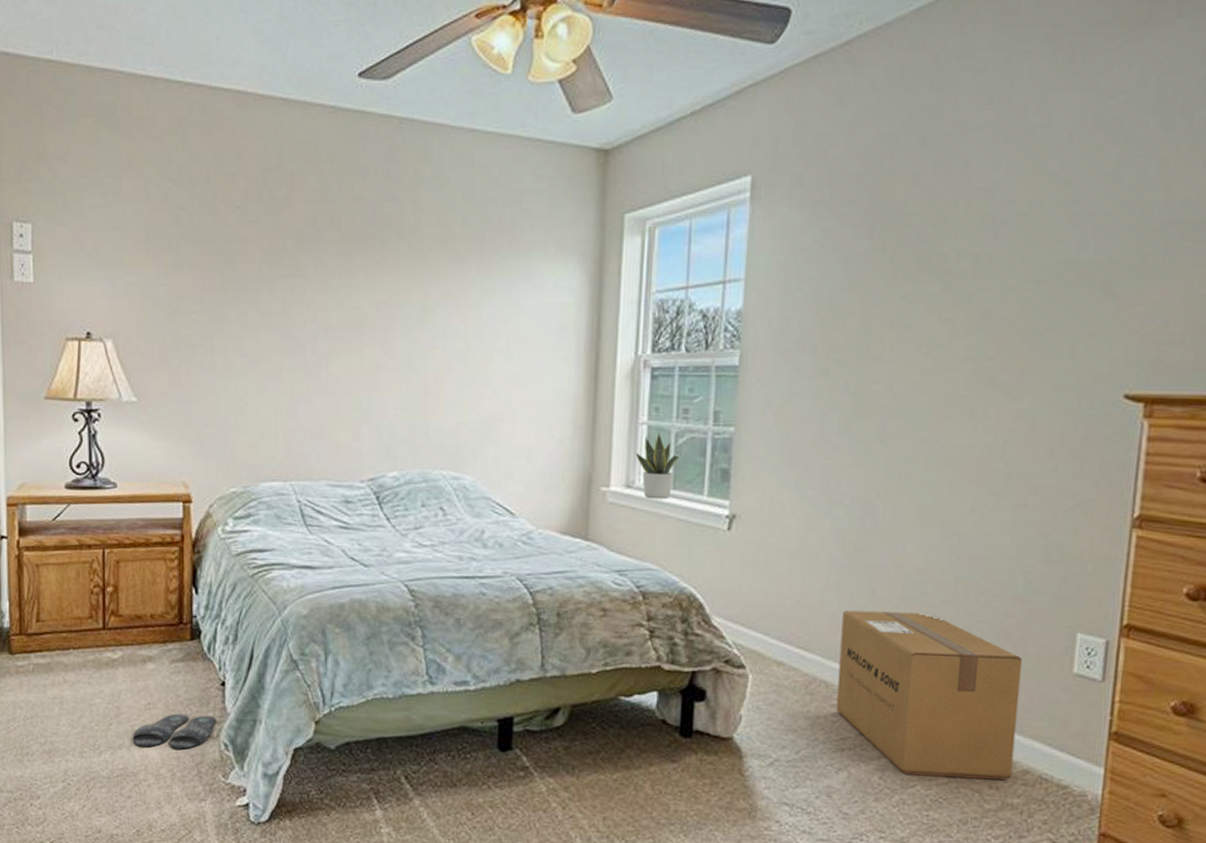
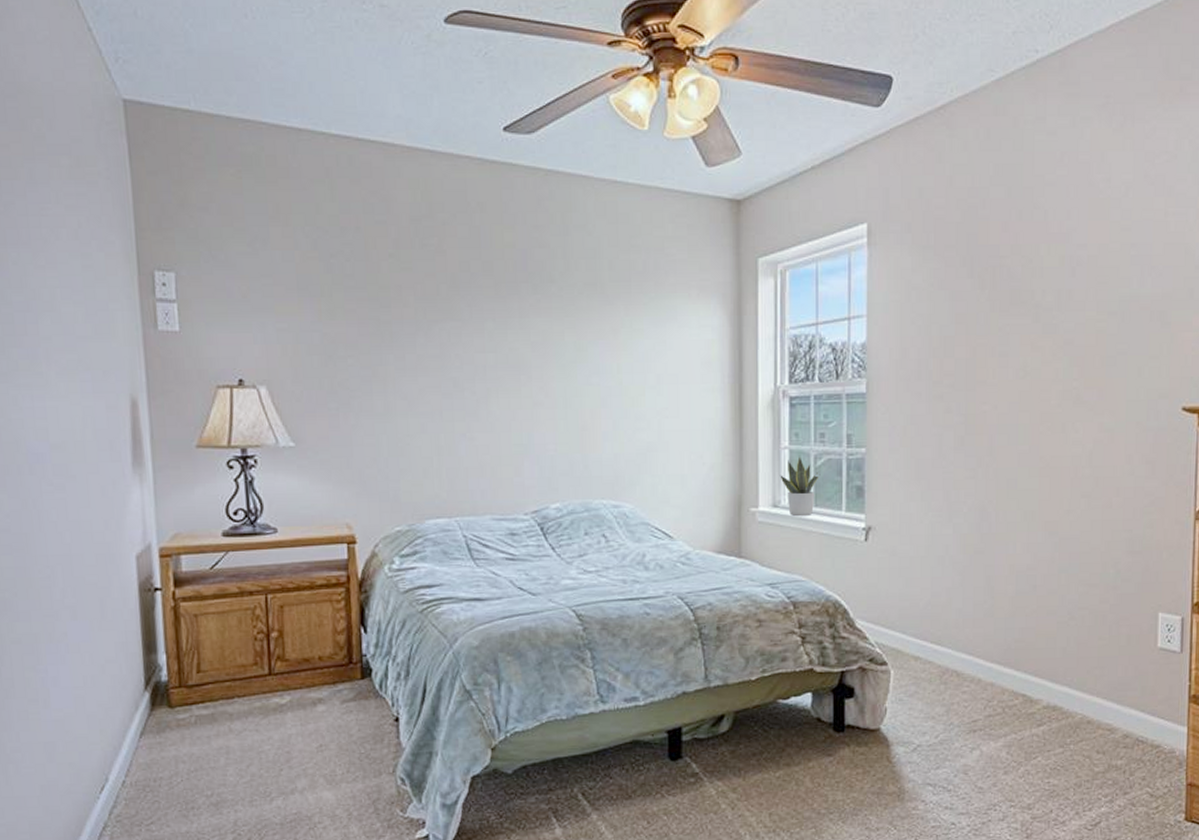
slippers: present [132,713,216,750] -> none [304,752,392,790]
box: present [836,610,1023,780] -> none [967,604,1117,748]

